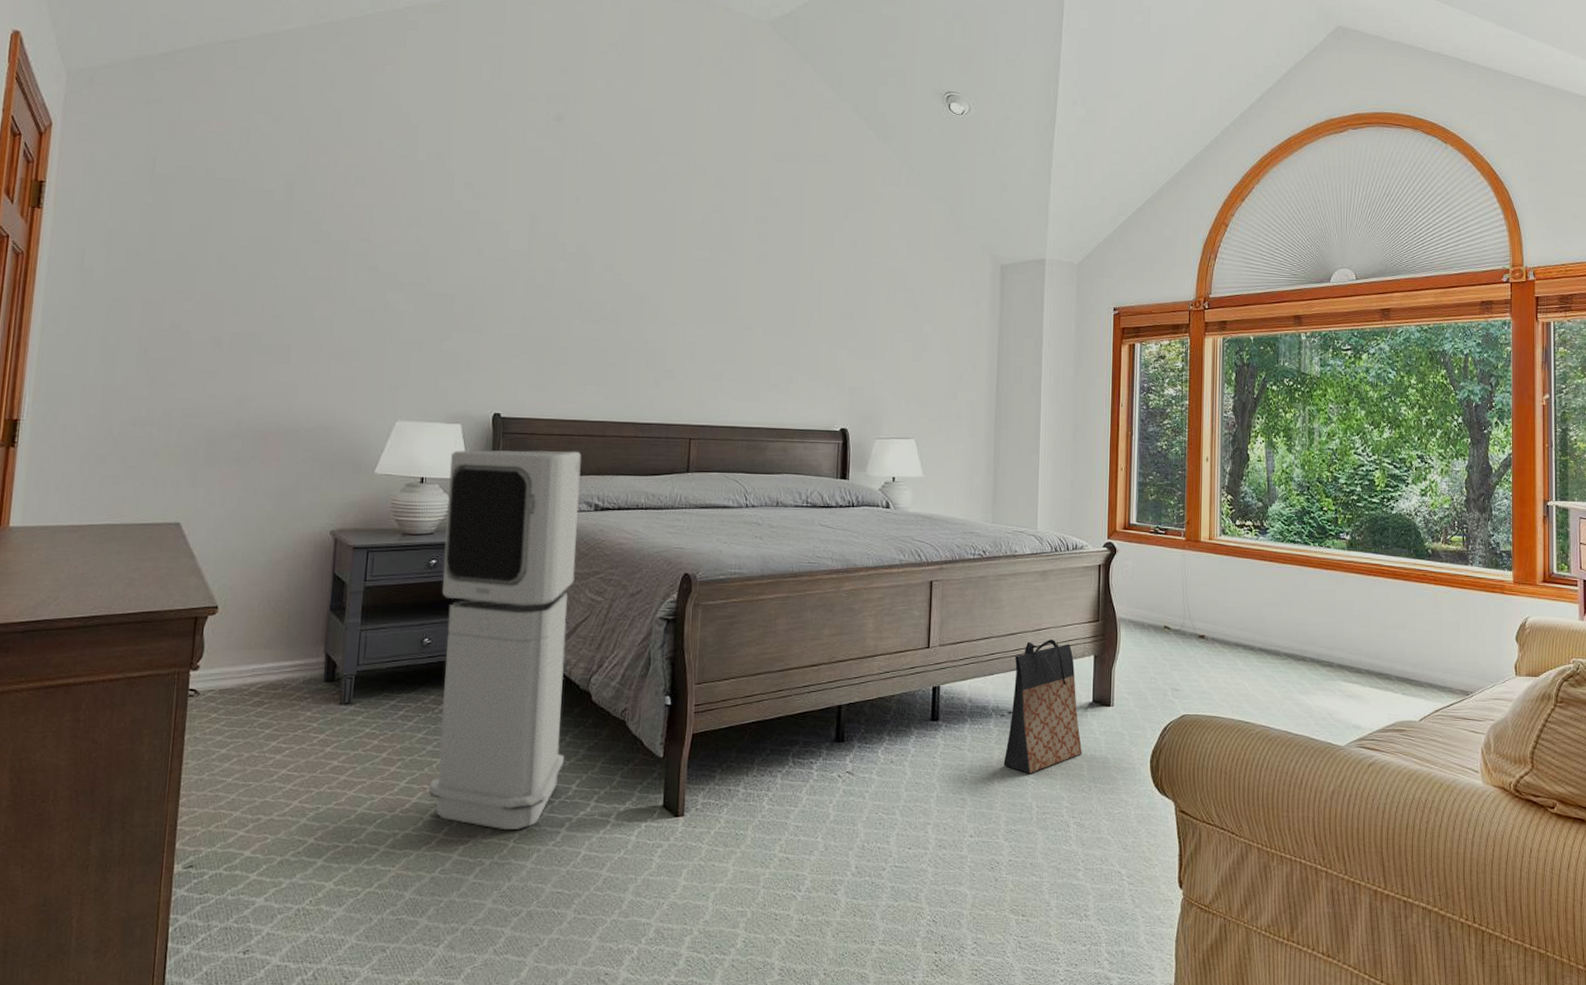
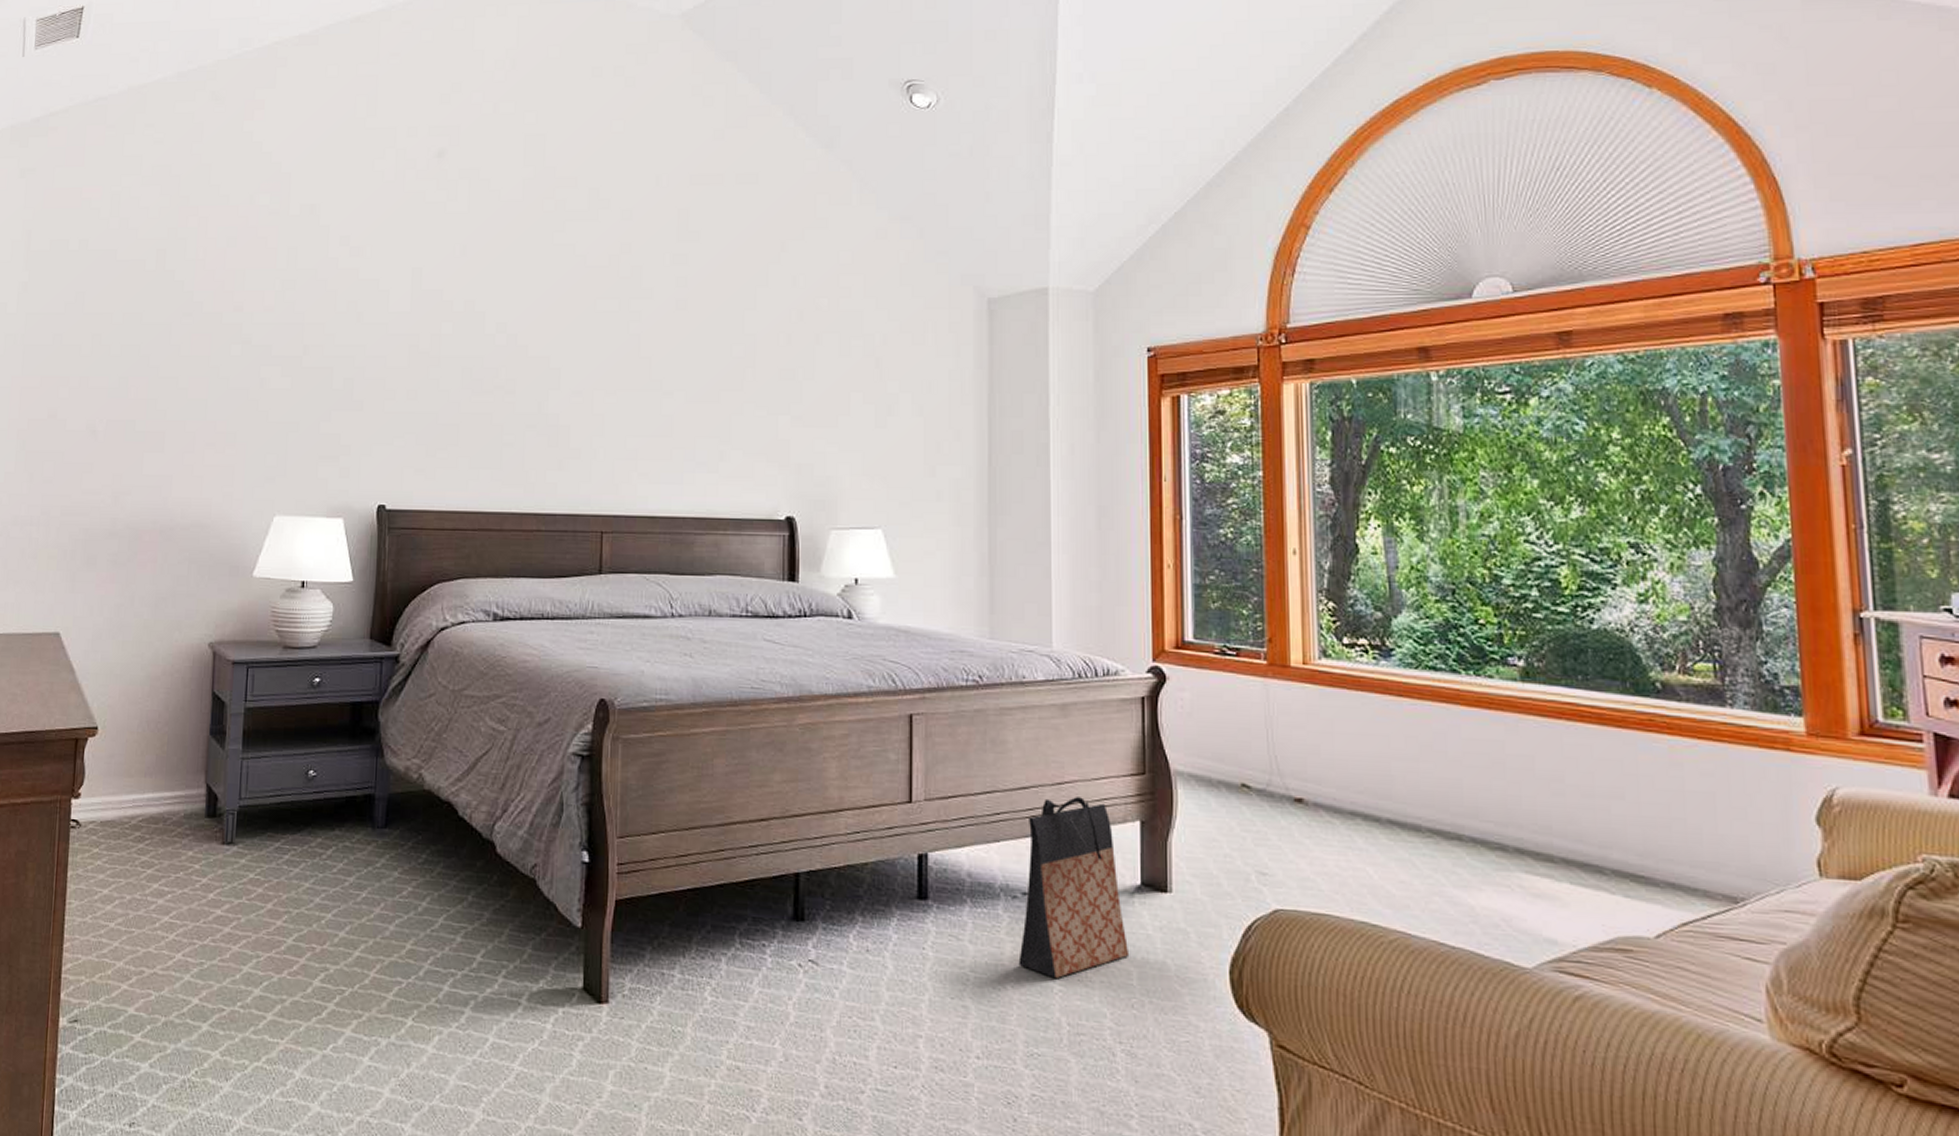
air purifier: present [428,450,582,831] -> none [318,548,477,1006]

